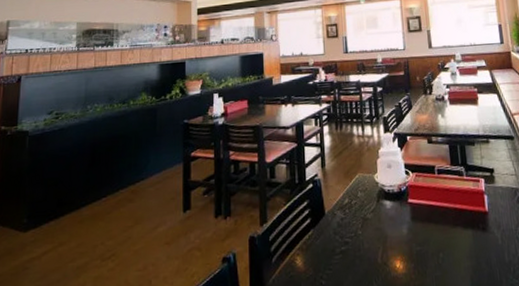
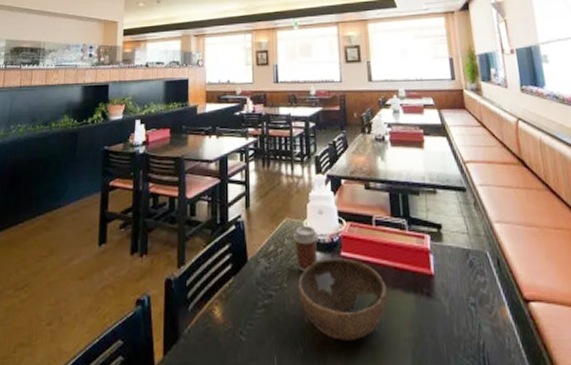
coffee cup: none [365,178,389,219] -> present [292,225,319,272]
bowl: none [370,204,449,275] -> present [297,257,388,341]

